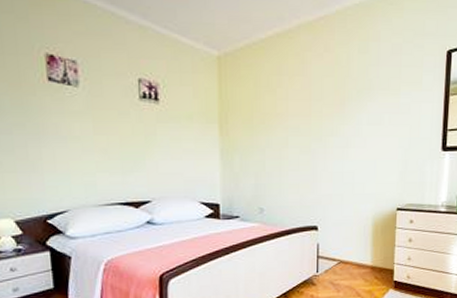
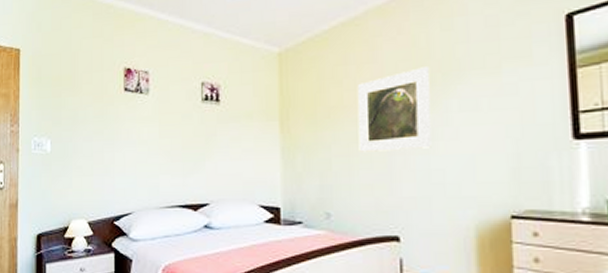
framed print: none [288,84,347,156] -> present [357,67,432,152]

